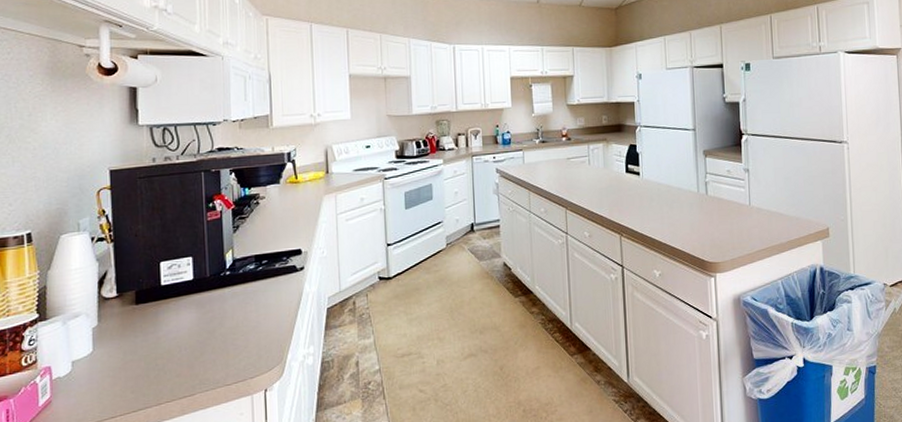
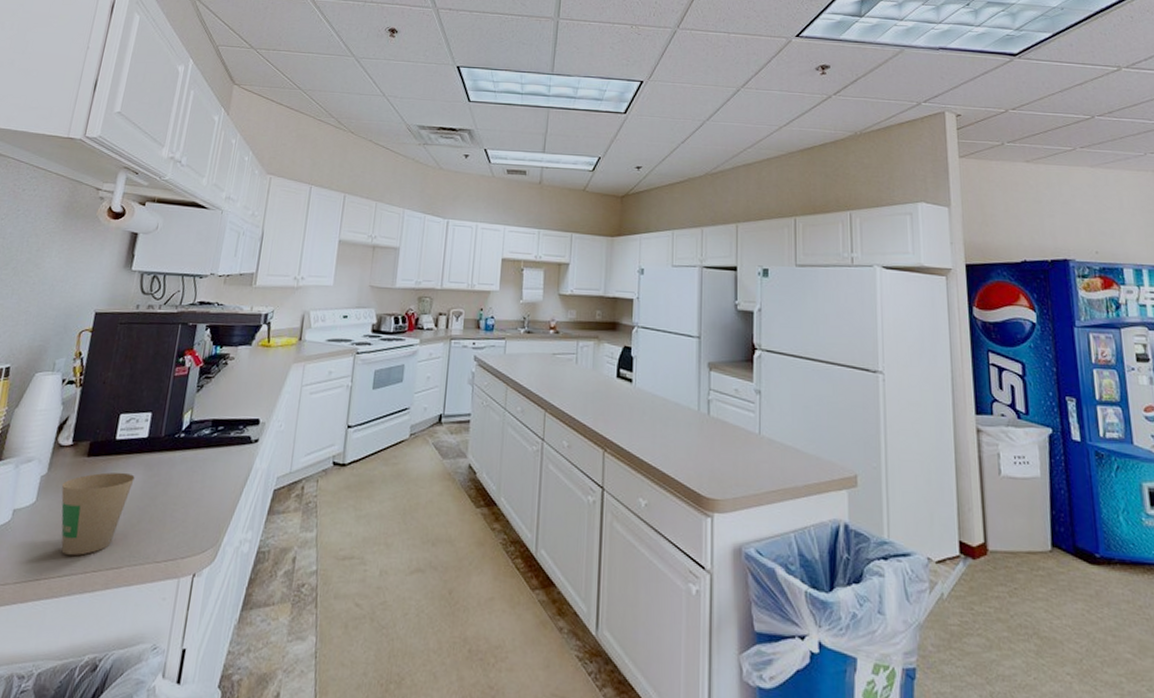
paper cup: none [117,313,189,392] -> present [61,472,135,555]

